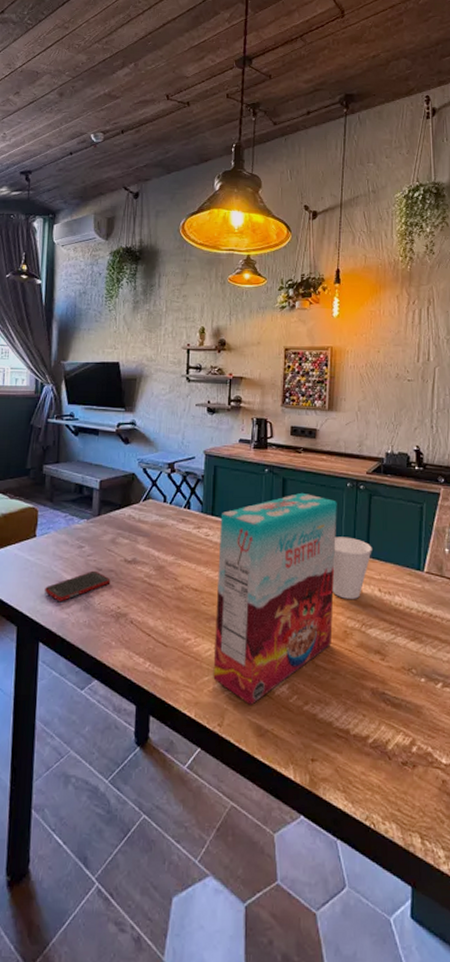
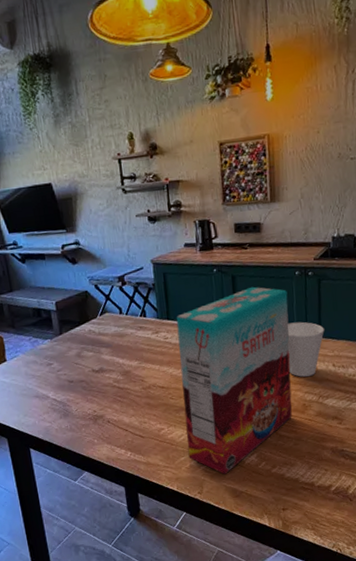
cell phone: present [45,570,111,601] -> none [25,383,83,413]

